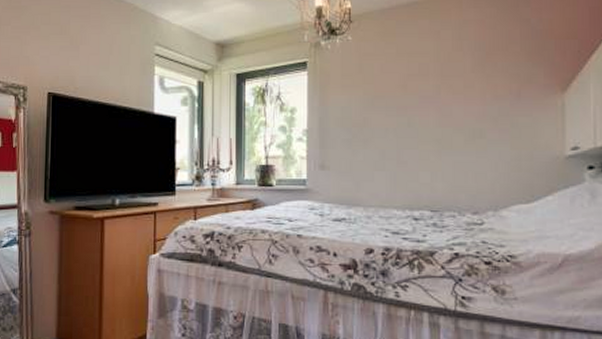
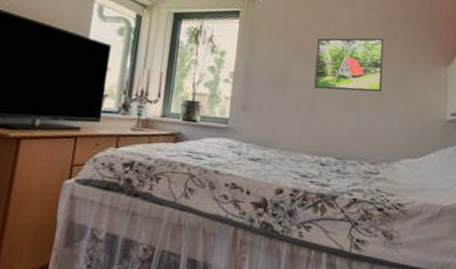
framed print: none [397,69,481,137] -> present [313,37,384,92]

